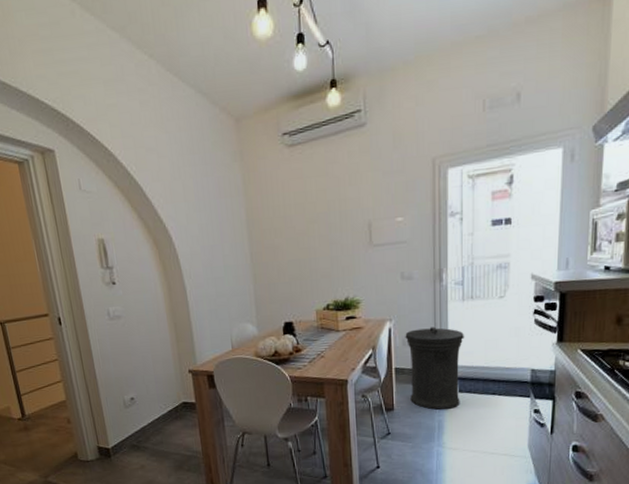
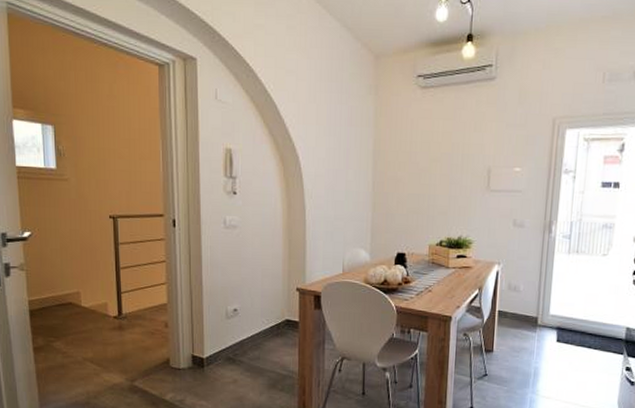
trash can: present [405,327,464,410] -> none [510,275,567,357]

